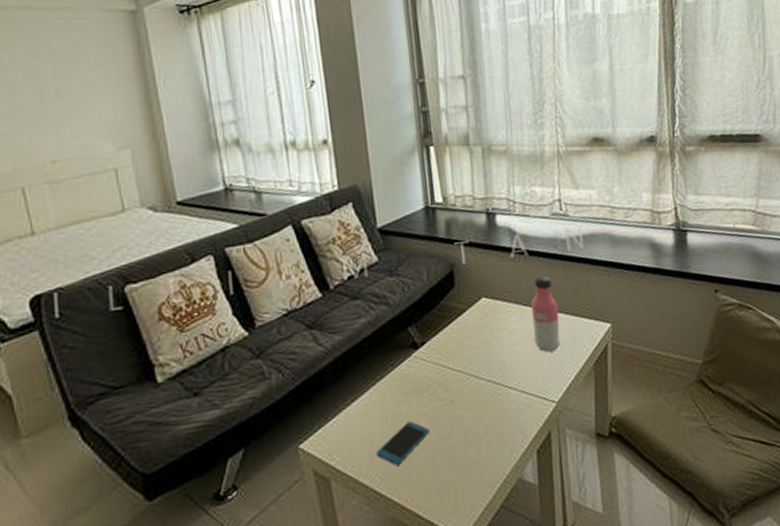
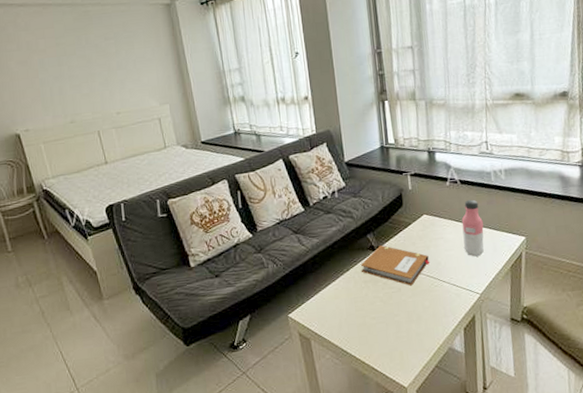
smartphone: present [376,421,430,466] -> none [343,302,383,333]
notebook: none [400,340,492,396] -> present [361,244,430,286]

